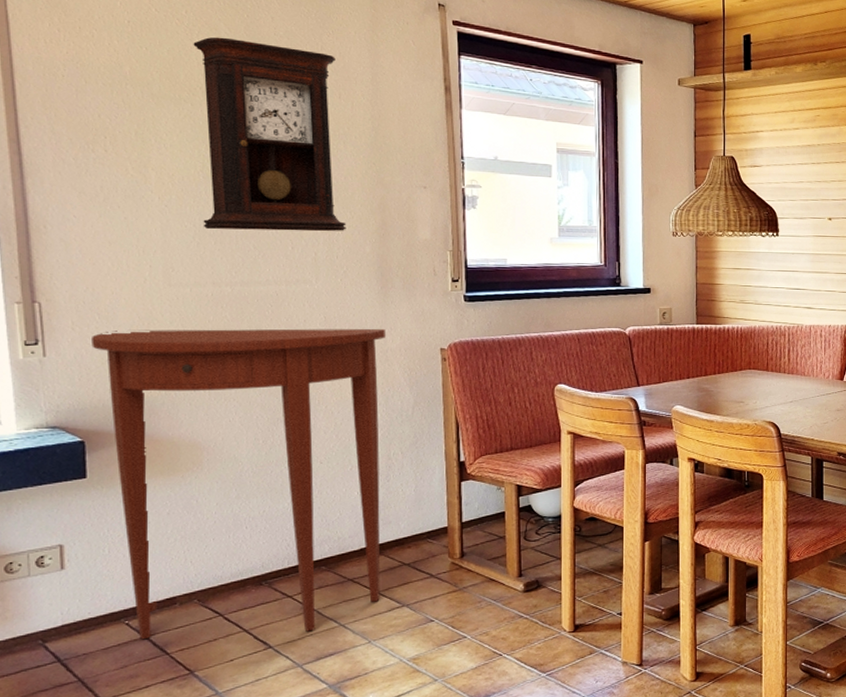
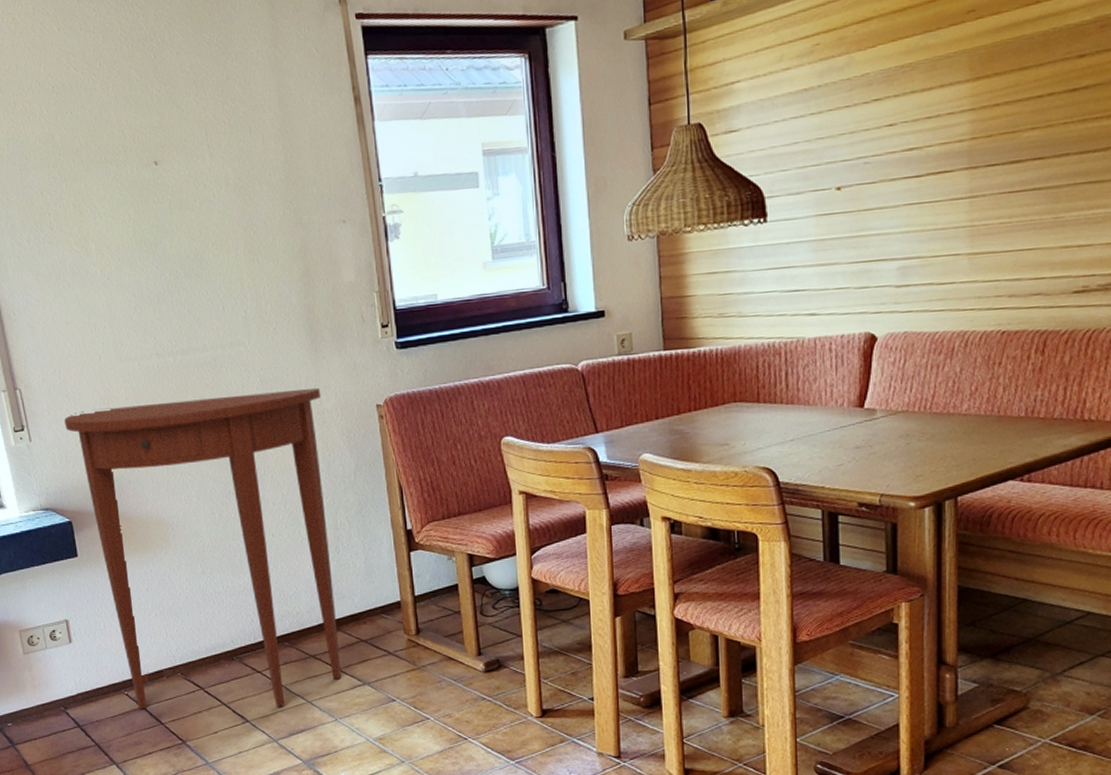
pendulum clock: present [193,37,346,232] -> none [110,83,271,299]

